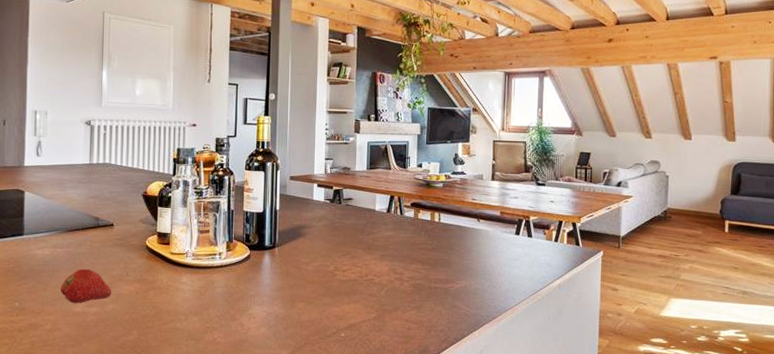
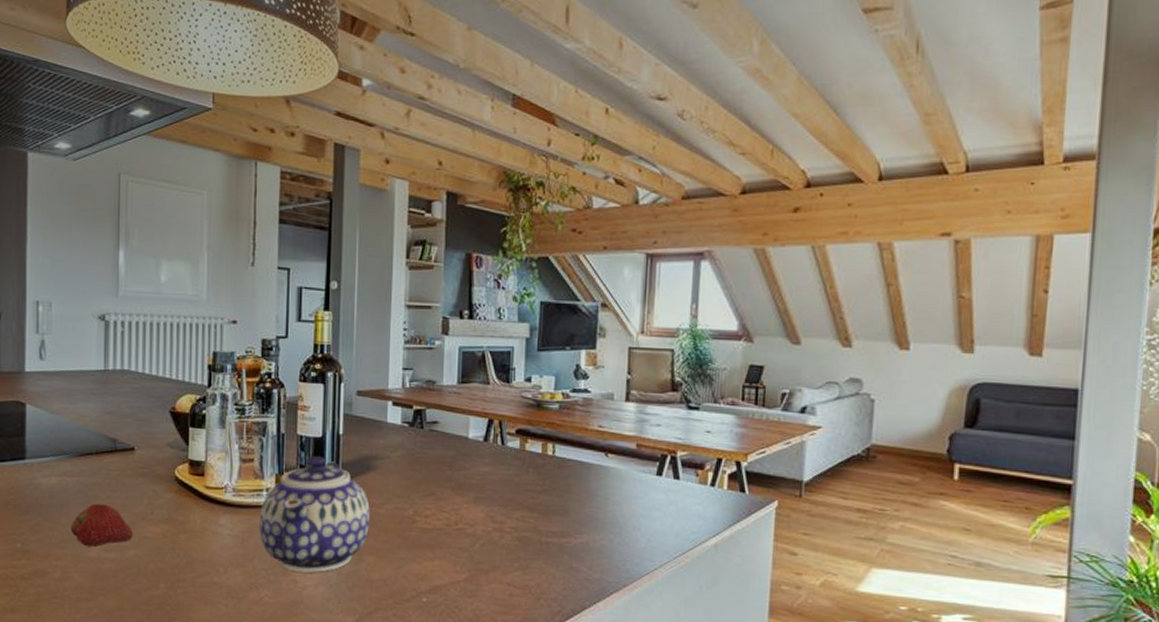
teapot: none [214,226,300,318] -> present [260,455,370,573]

